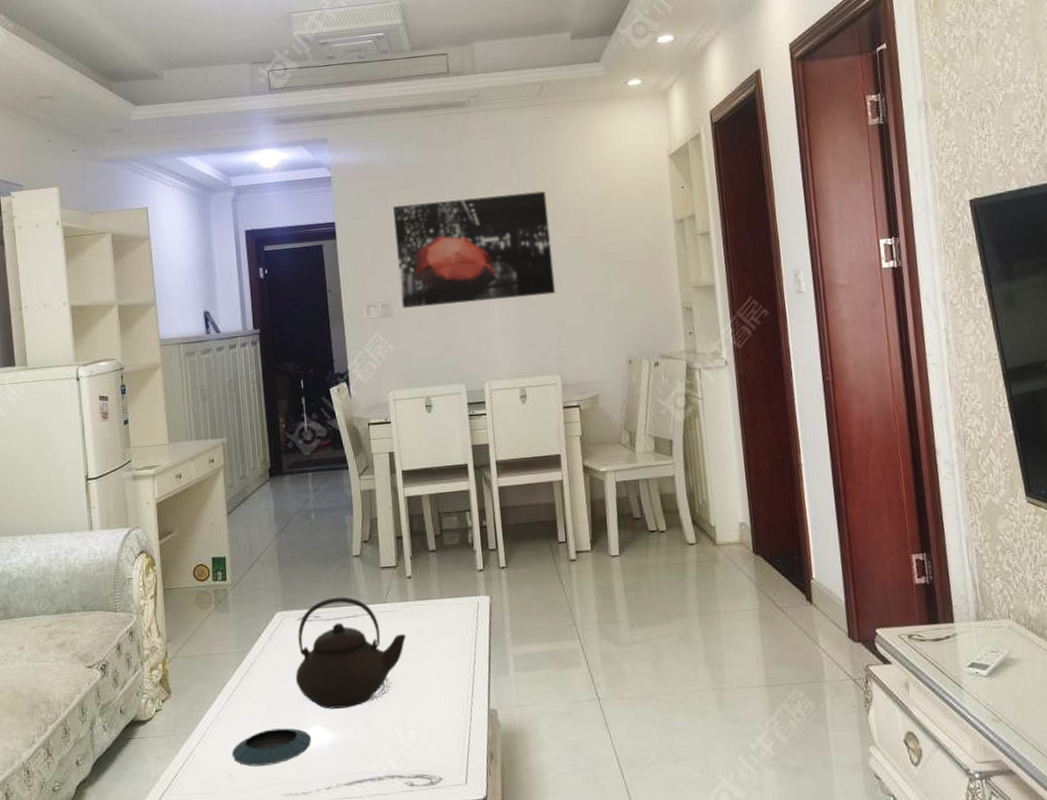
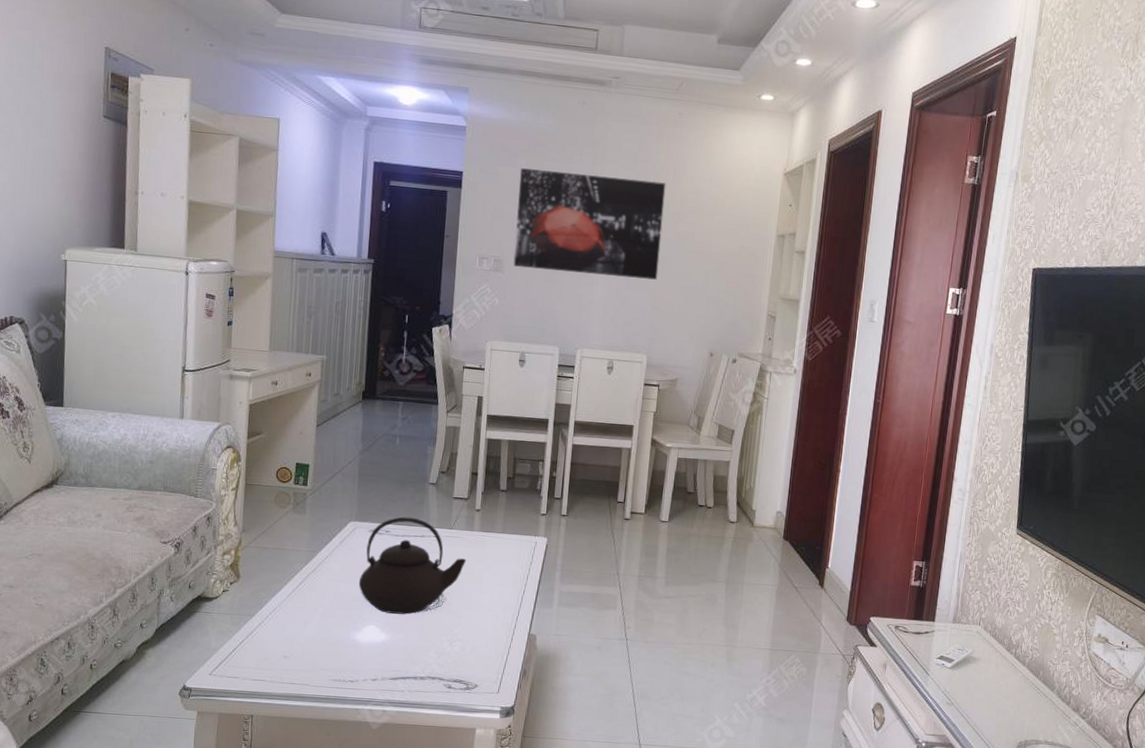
saucer: present [231,728,312,767] -> none [289,622,366,653]

